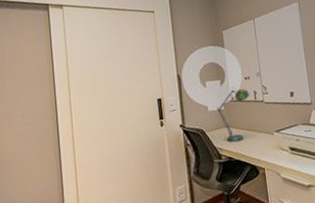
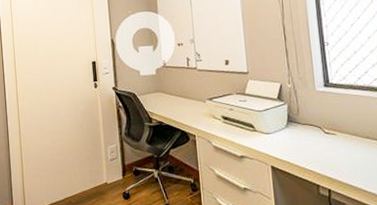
desk lamp: present [216,87,250,142] -> none [148,53,183,108]

